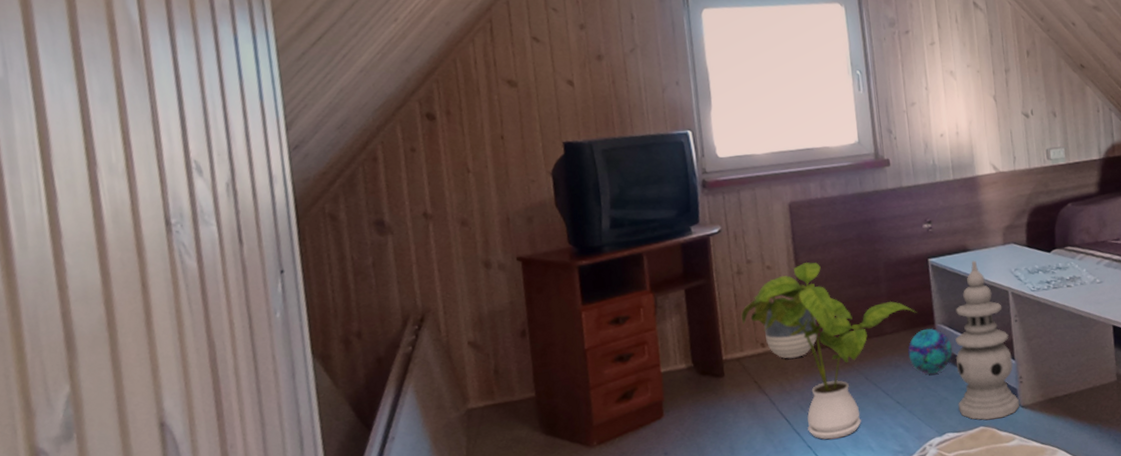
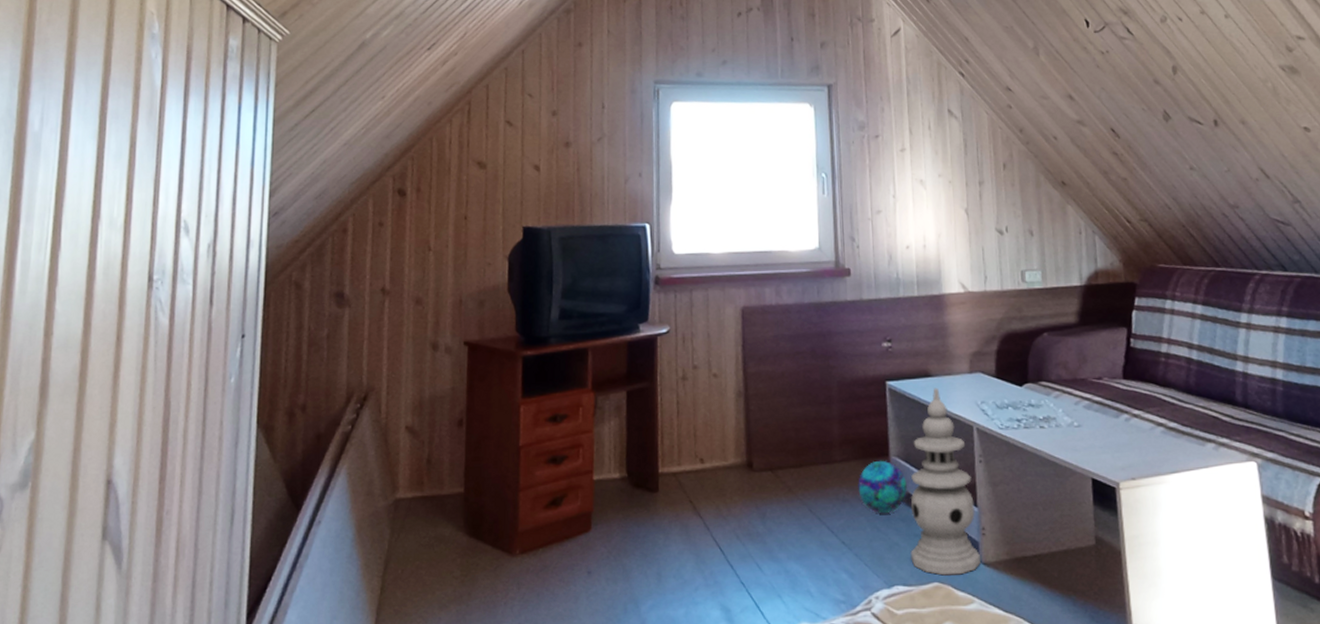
house plant: present [740,261,917,440] -> none [681,372,871,577]
planter: present [764,299,817,359] -> none [705,412,761,479]

